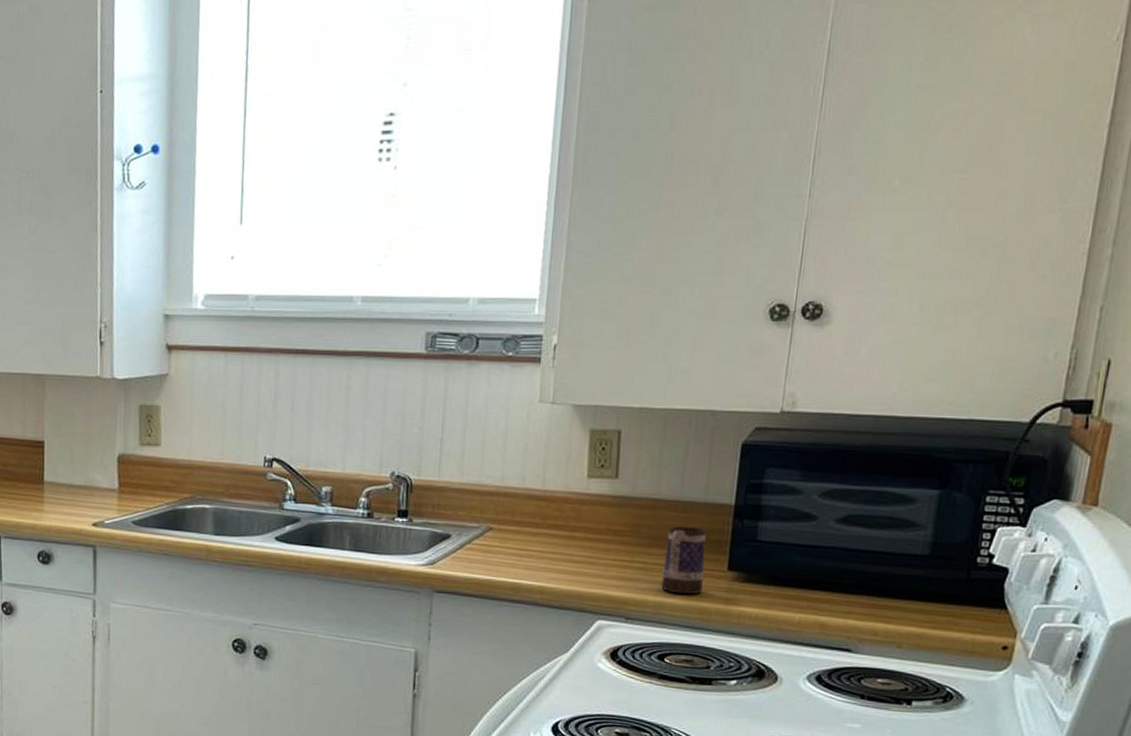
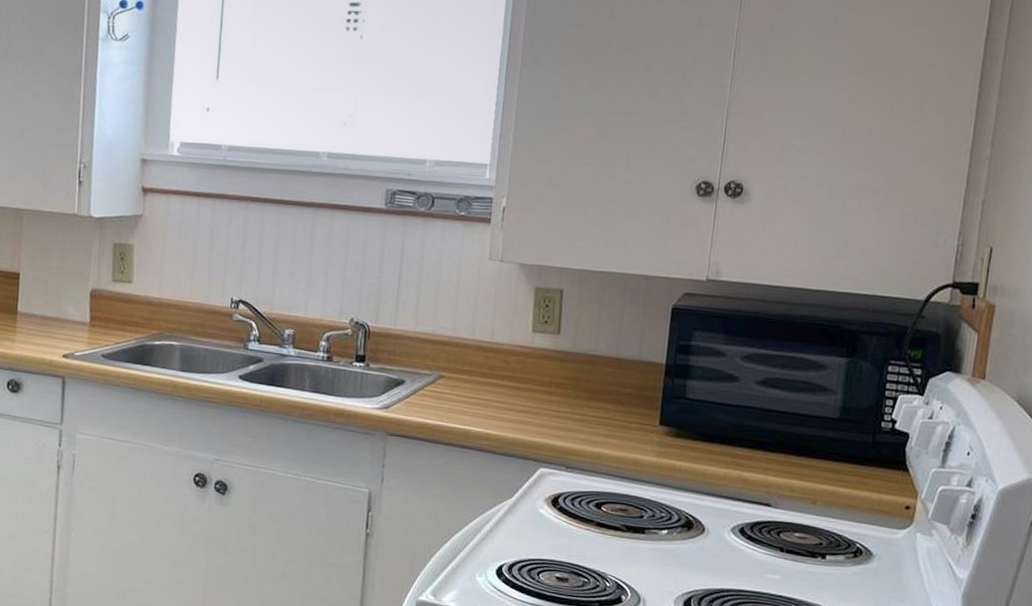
mug: present [661,526,706,595] -> none [599,381,640,447]

